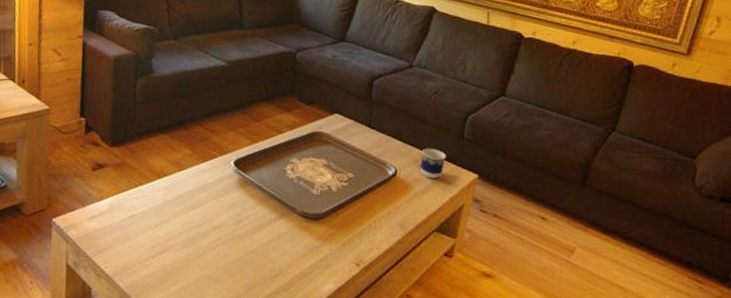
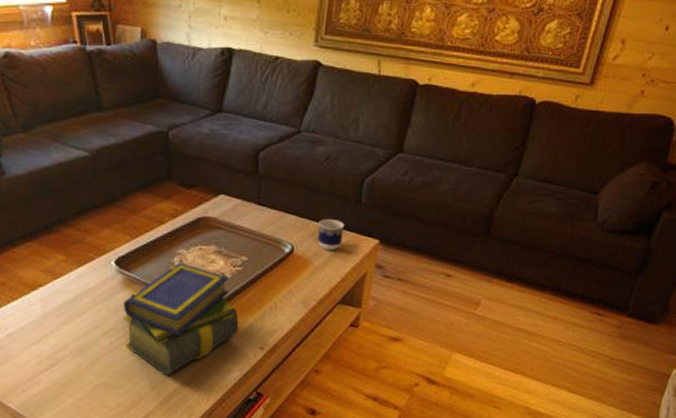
stack of books: none [231,171,339,278] -> present [123,263,239,375]

